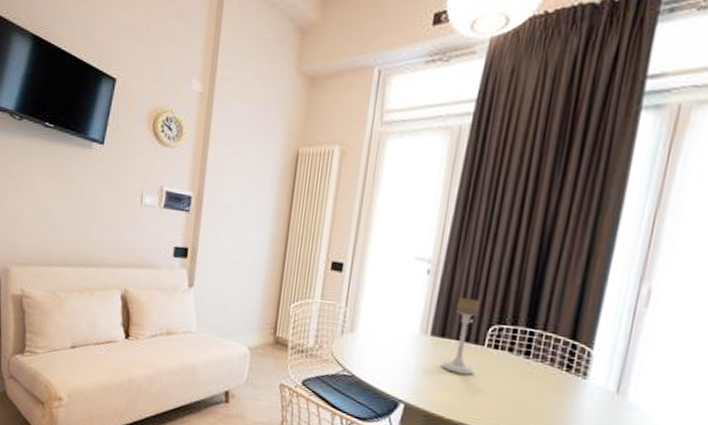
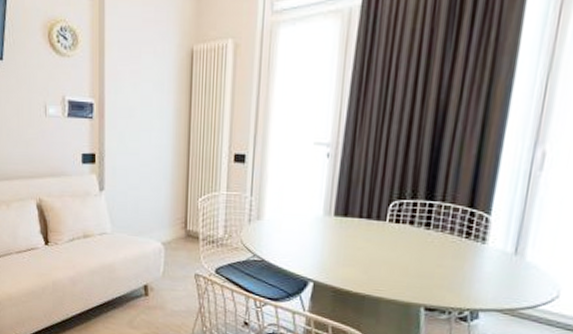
candle holder: present [441,296,480,375] -> none [346,176,379,250]

